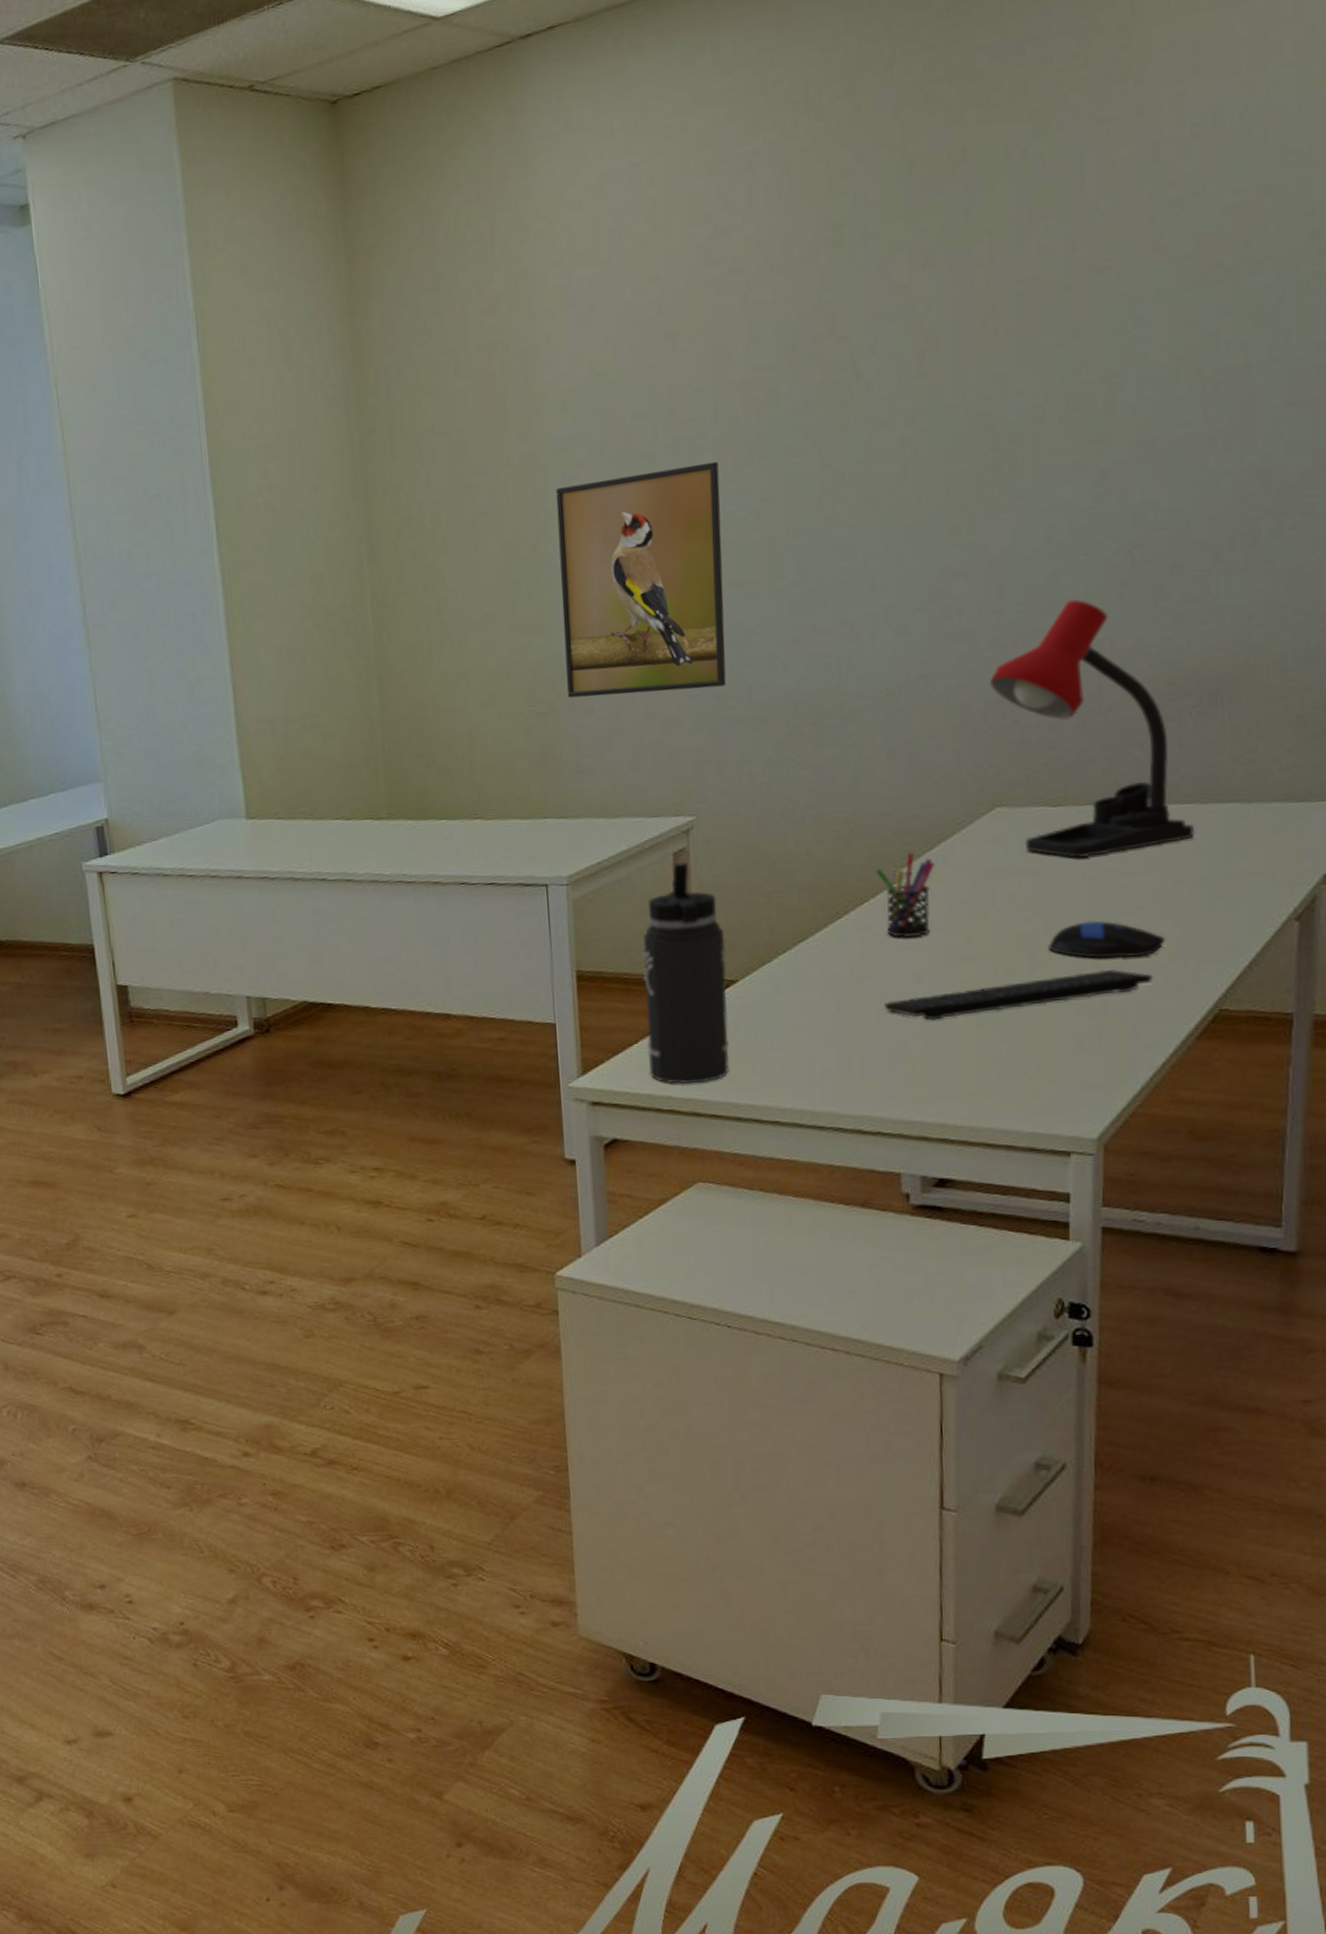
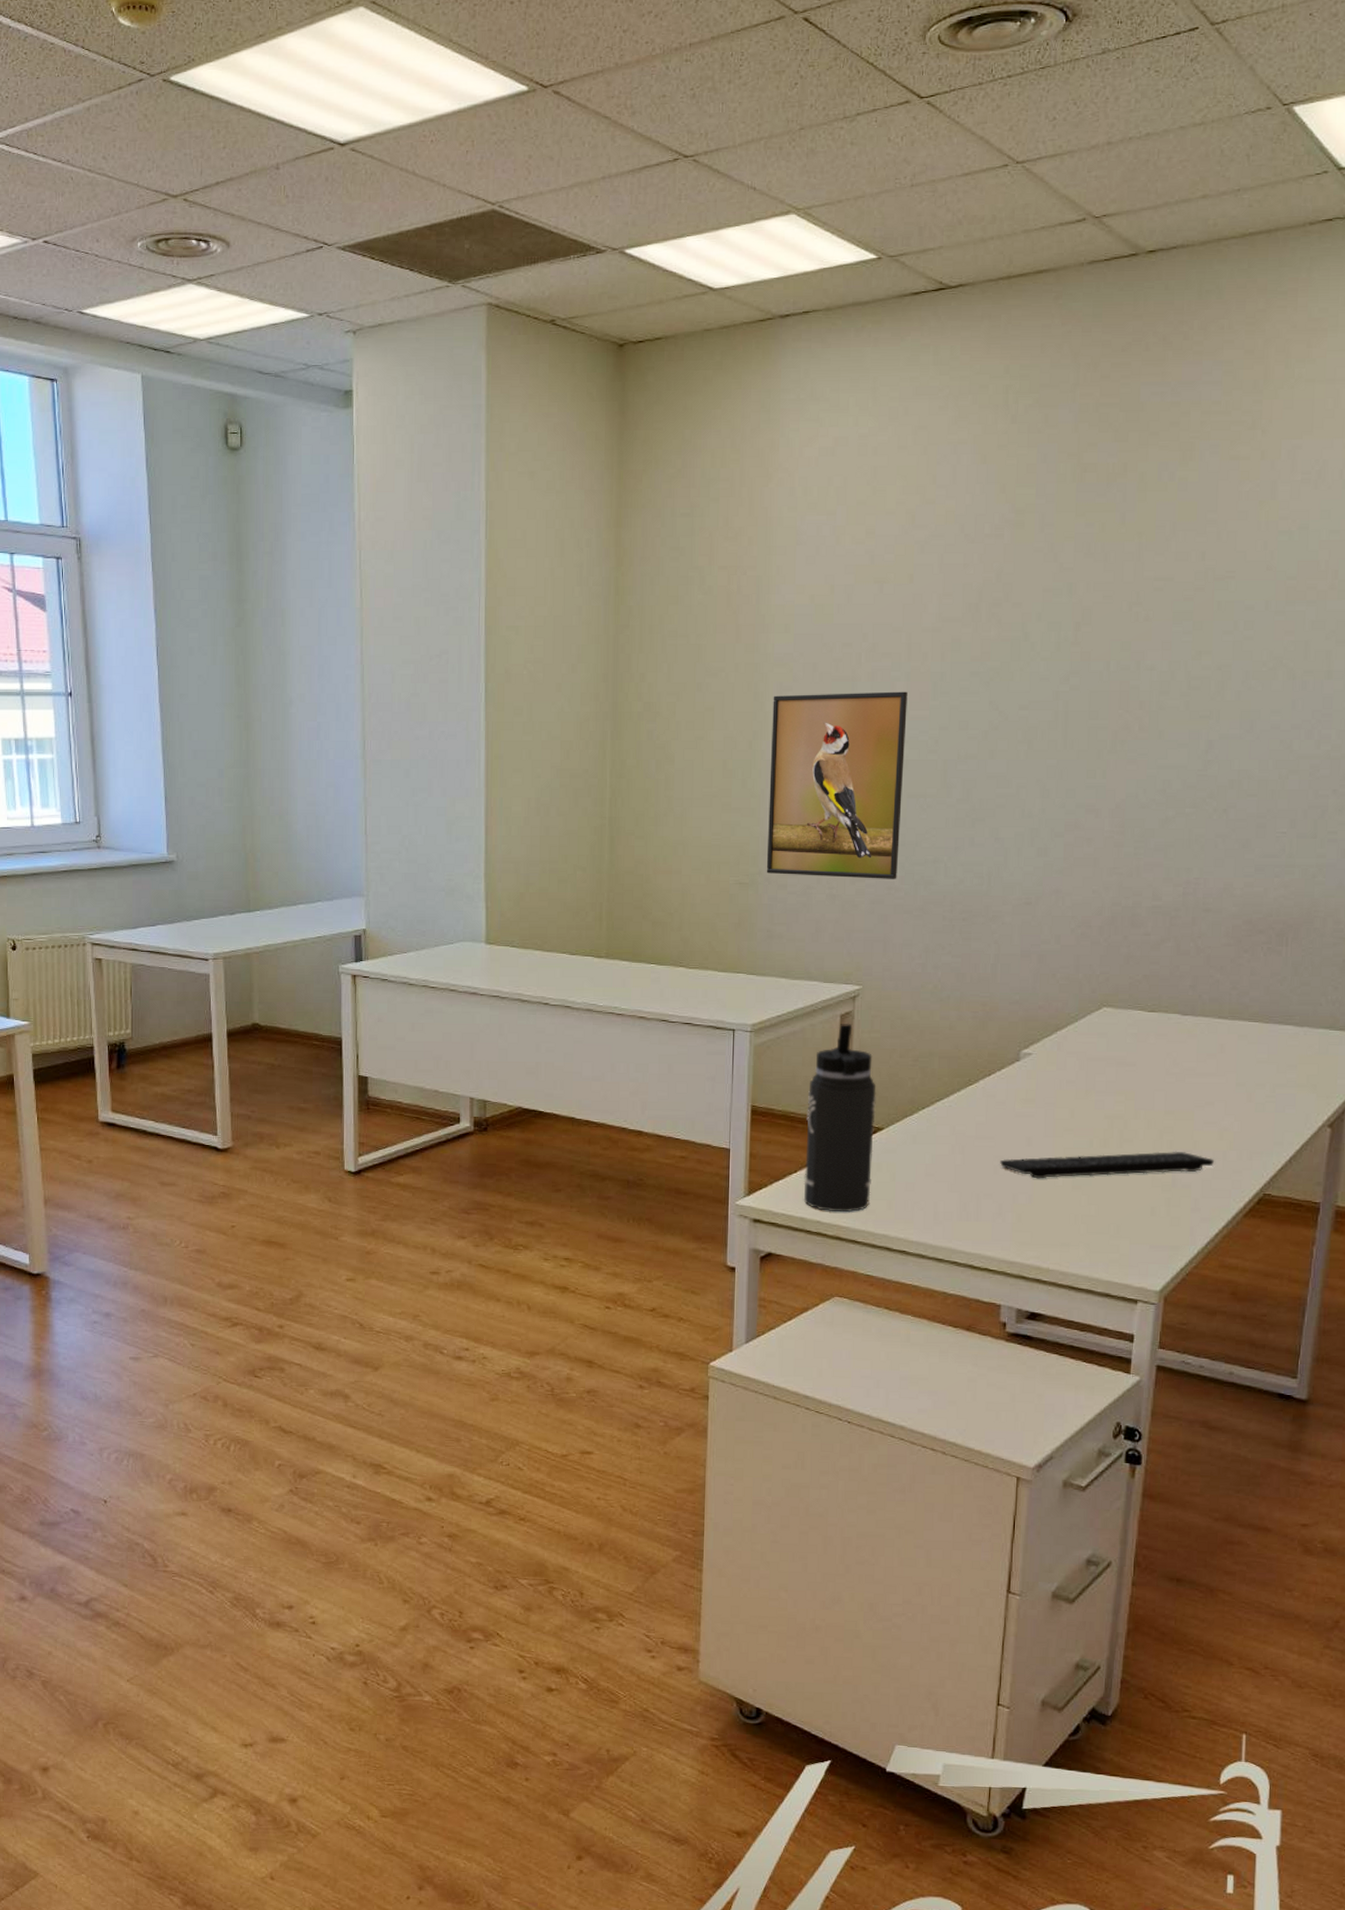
pen holder: present [875,852,935,939] -> none [1002,1036,1051,1108]
desk lamp: present [990,599,1195,858] -> none [1108,843,1257,1058]
computer mouse: present [1047,920,1165,959] -> none [1134,1109,1226,1144]

